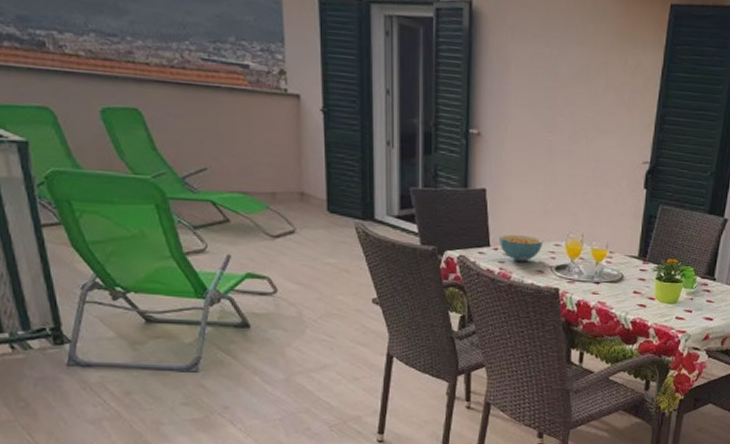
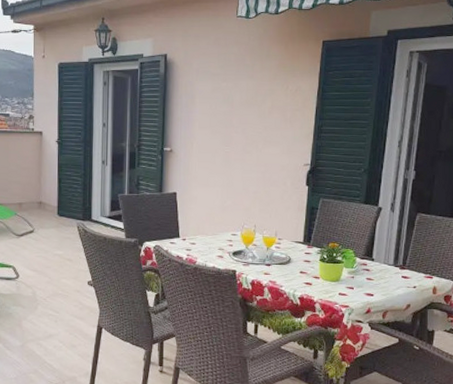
cereal bowl: present [498,235,543,263] -> none [186,228,223,250]

